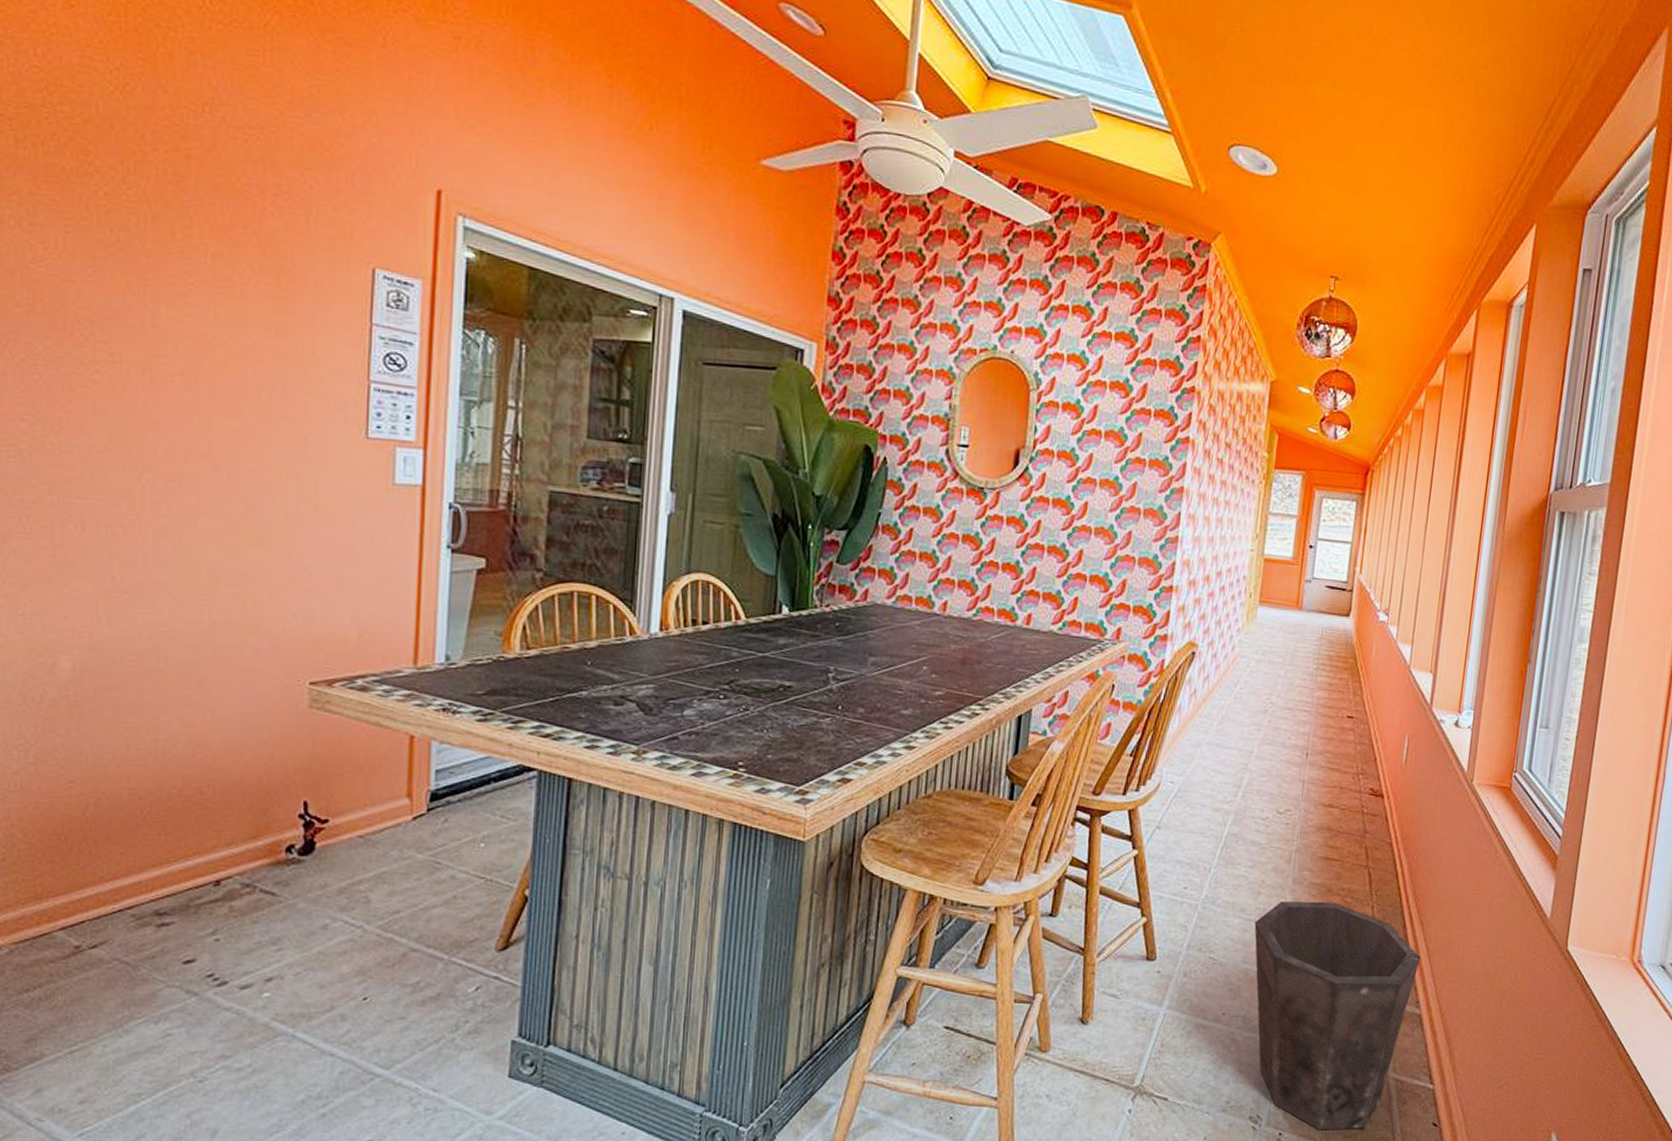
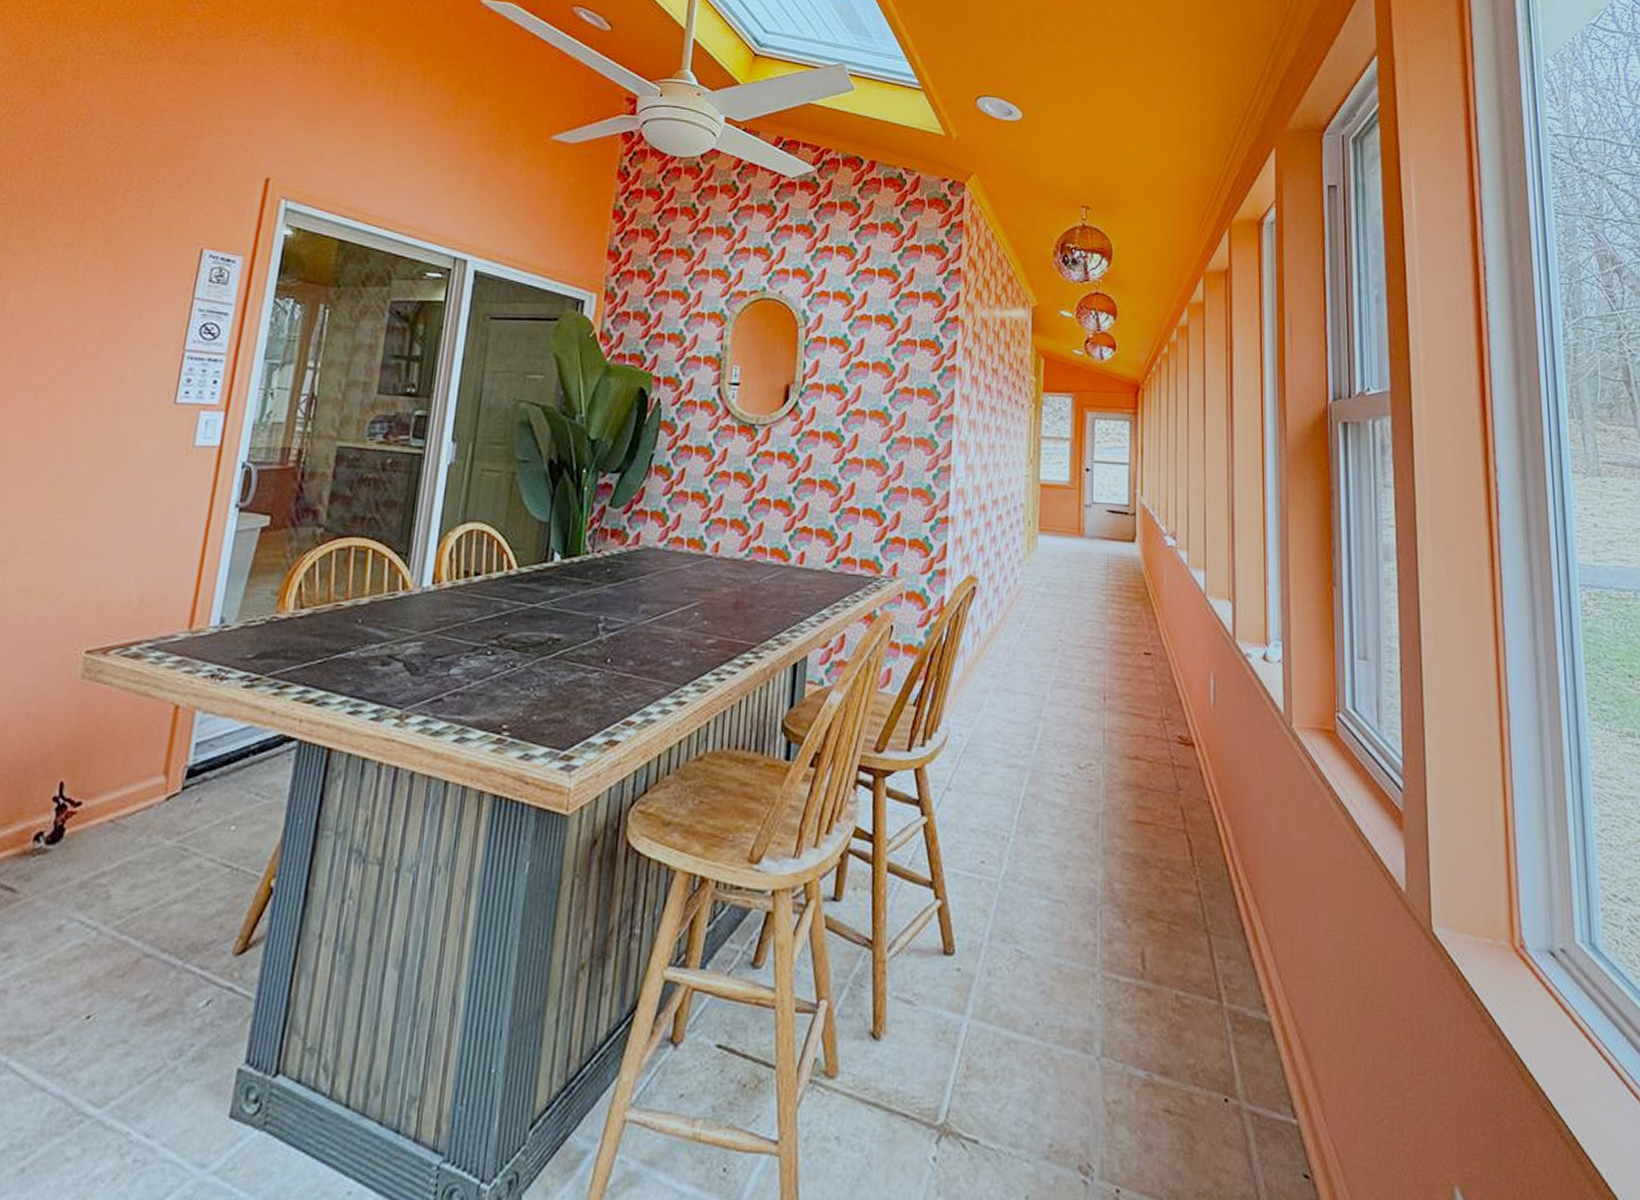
waste bin: present [1254,901,1420,1130] -> none [1064,876,1260,1185]

